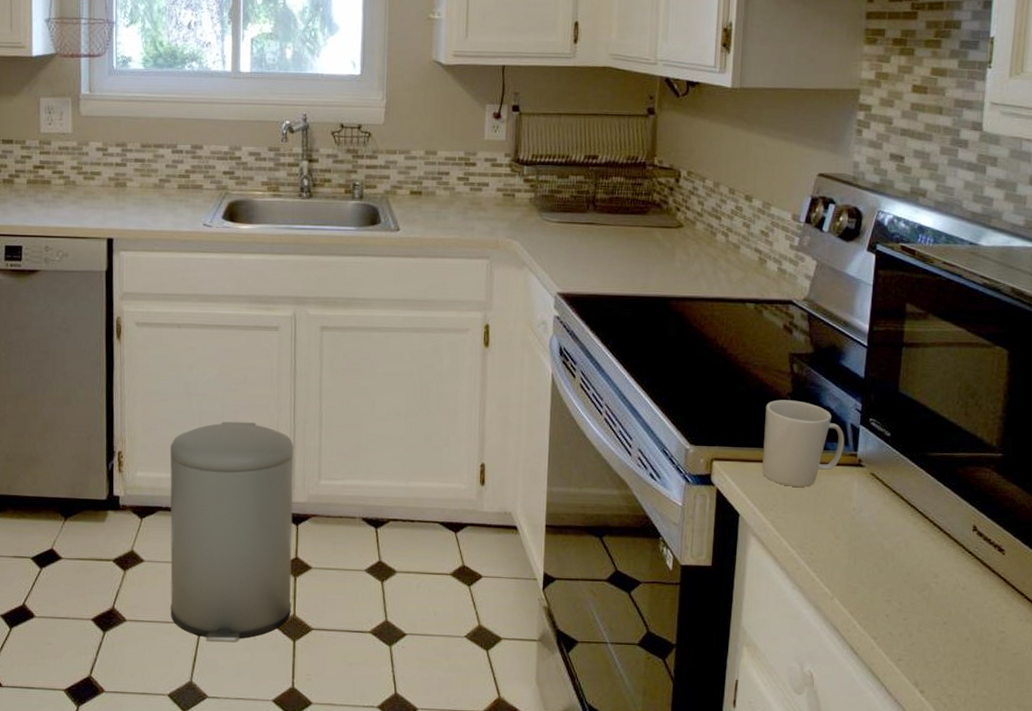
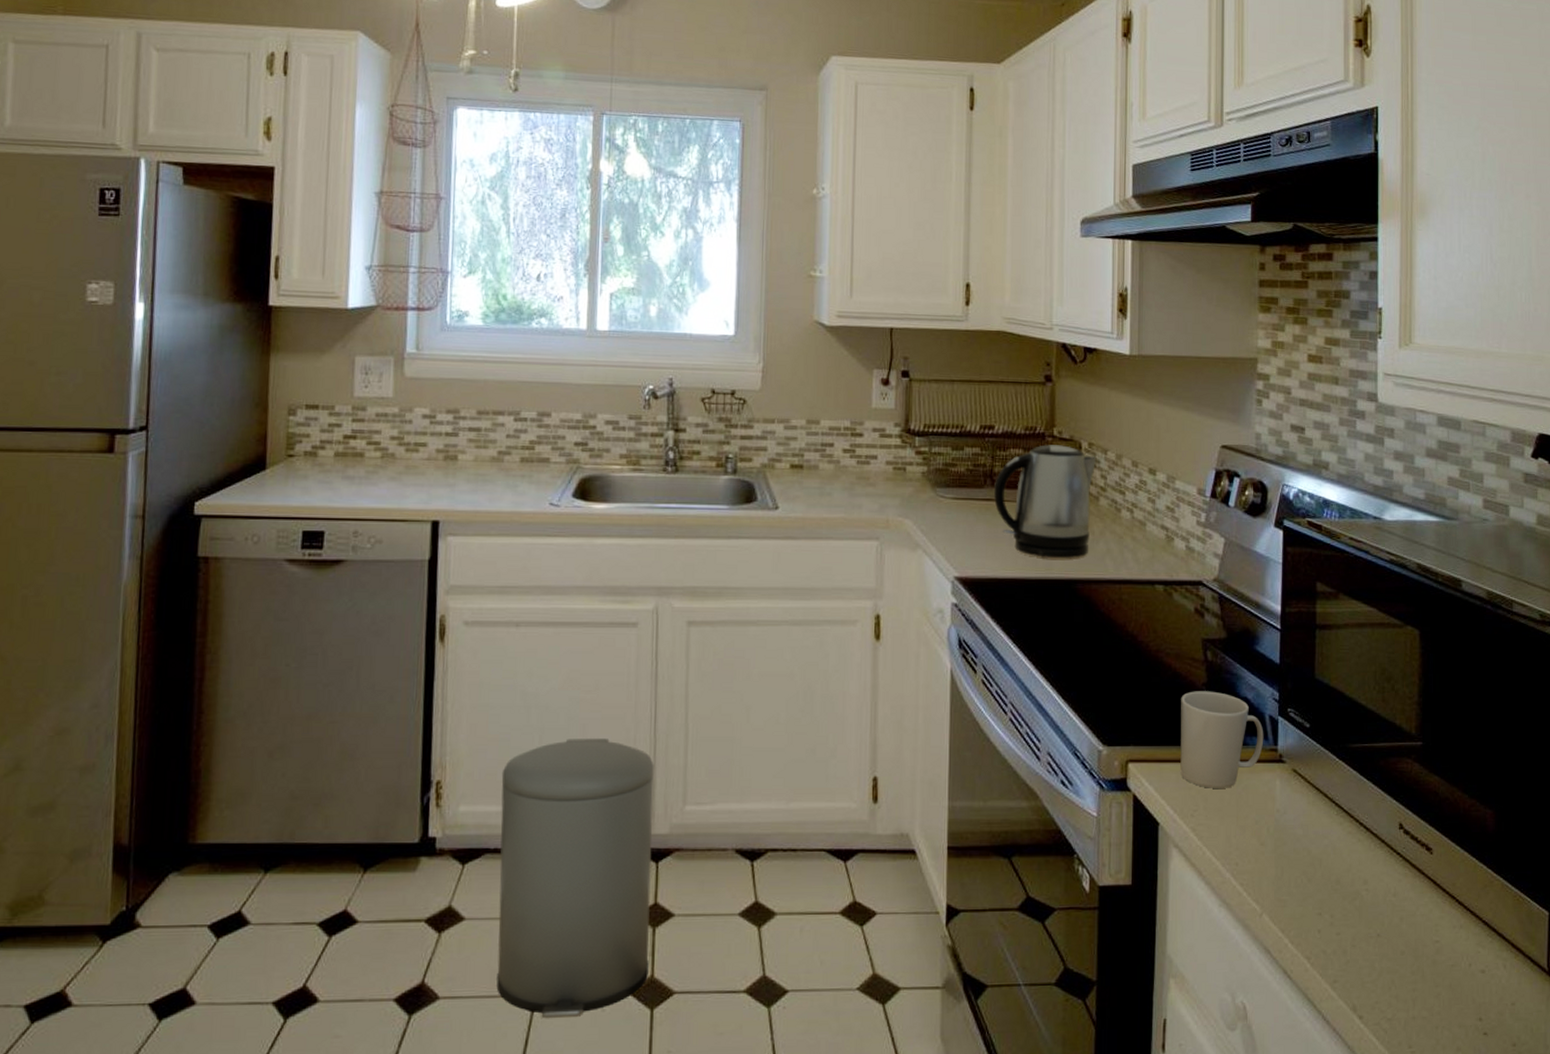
kettle: none [596,173,695,279] -> present [994,444,1097,559]

